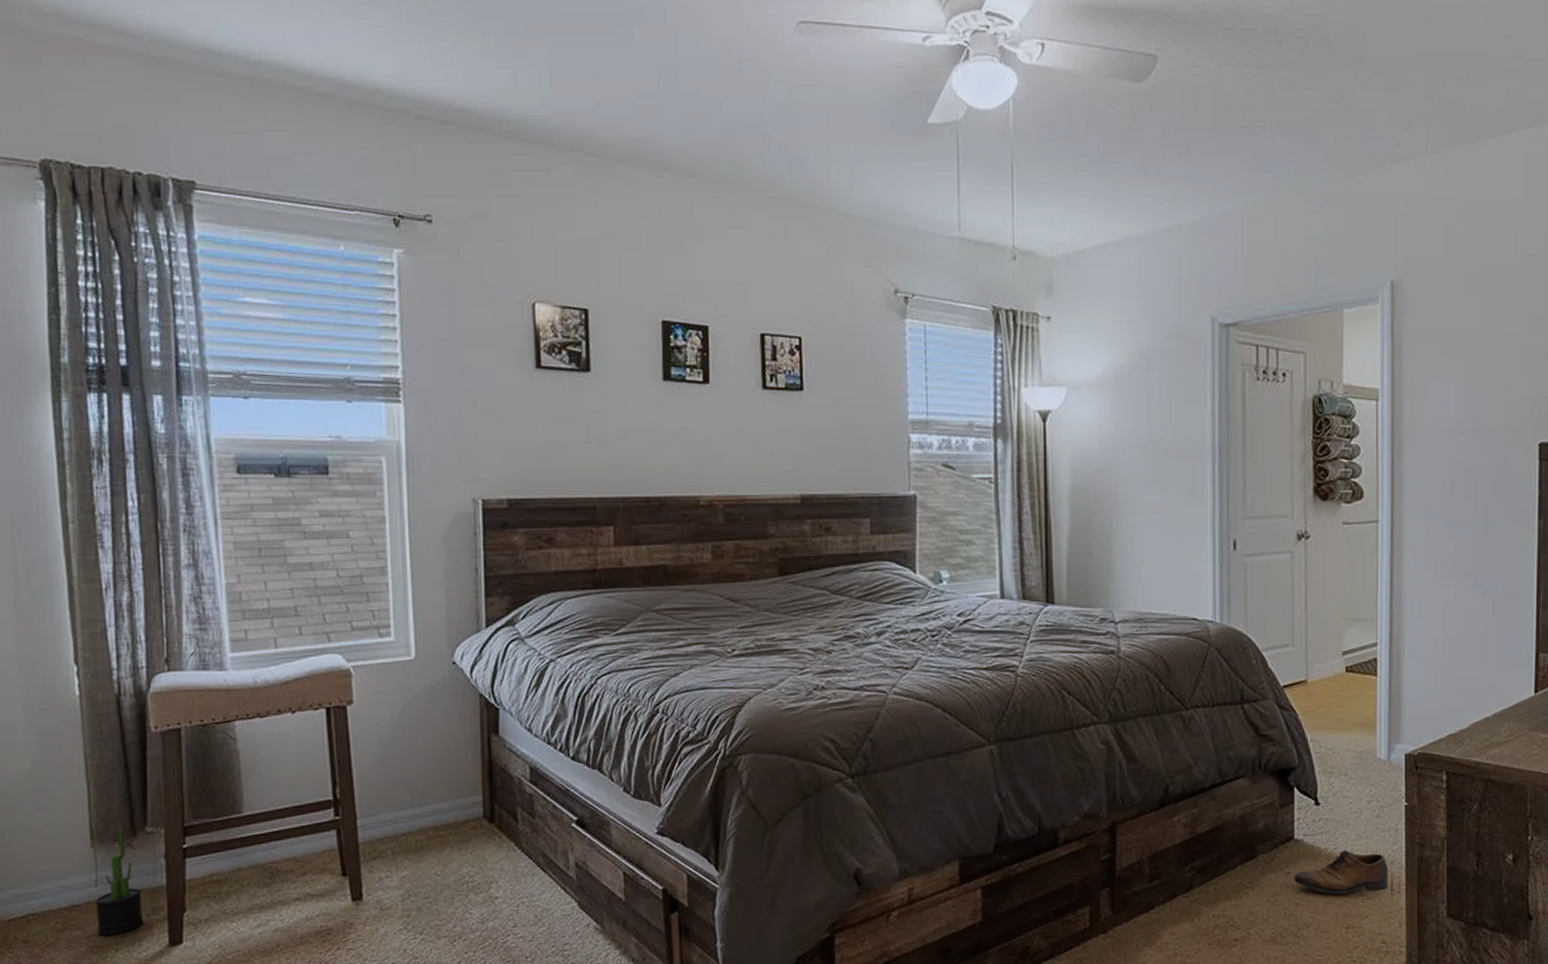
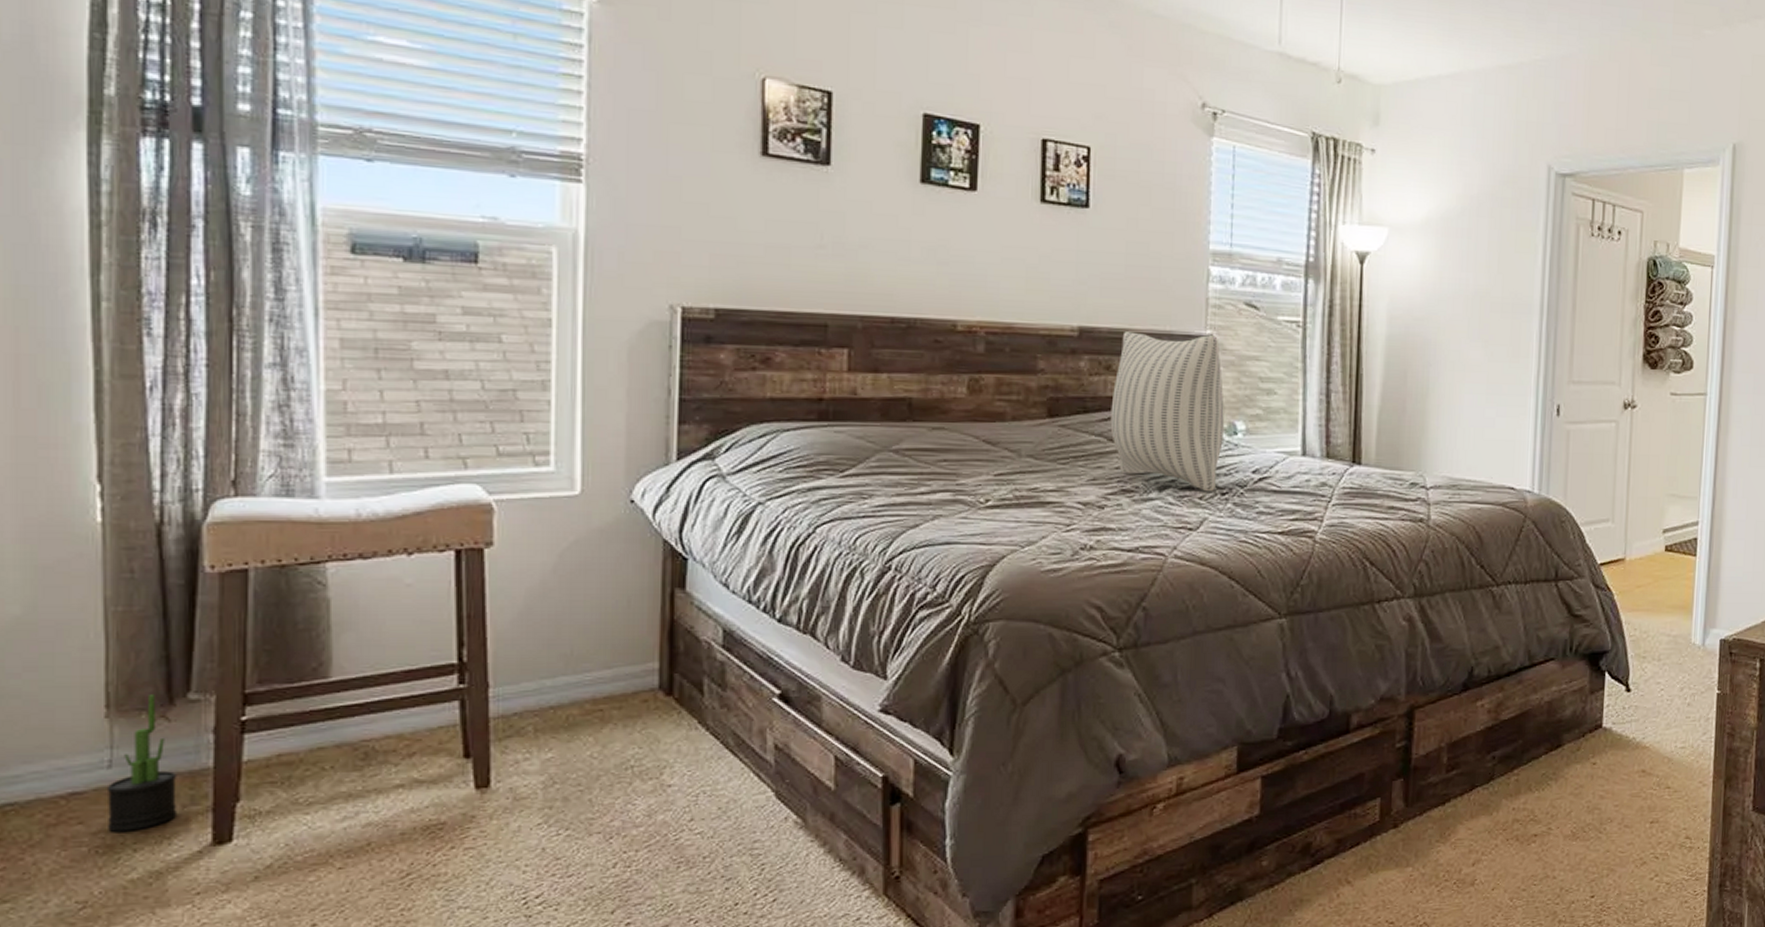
pillow: none [832,496,930,635] -> present [1110,332,1224,492]
shoe: present [1293,849,1388,895] -> none [1599,739,1697,787]

